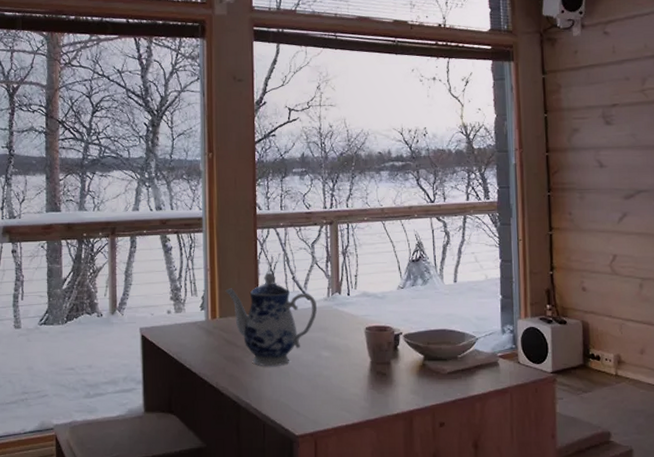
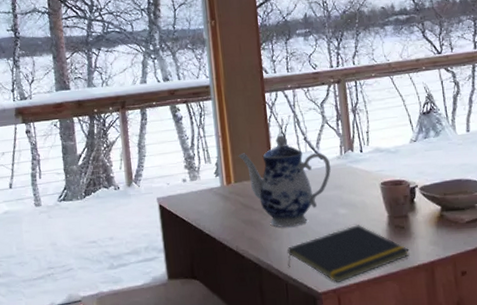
notepad: none [267,369,389,426] -> present [287,225,409,282]

